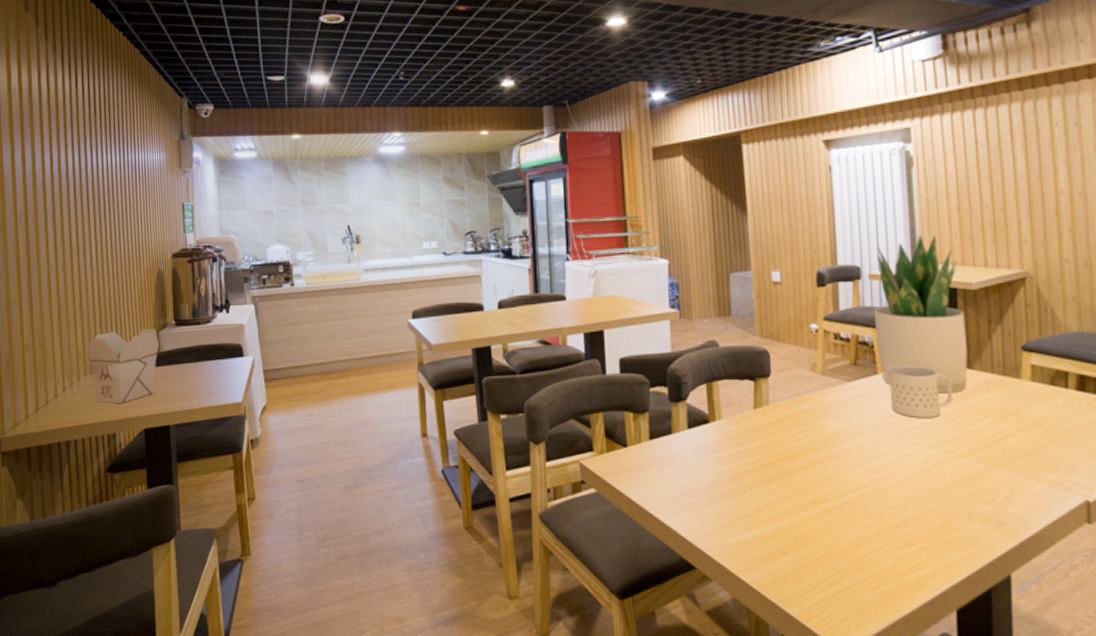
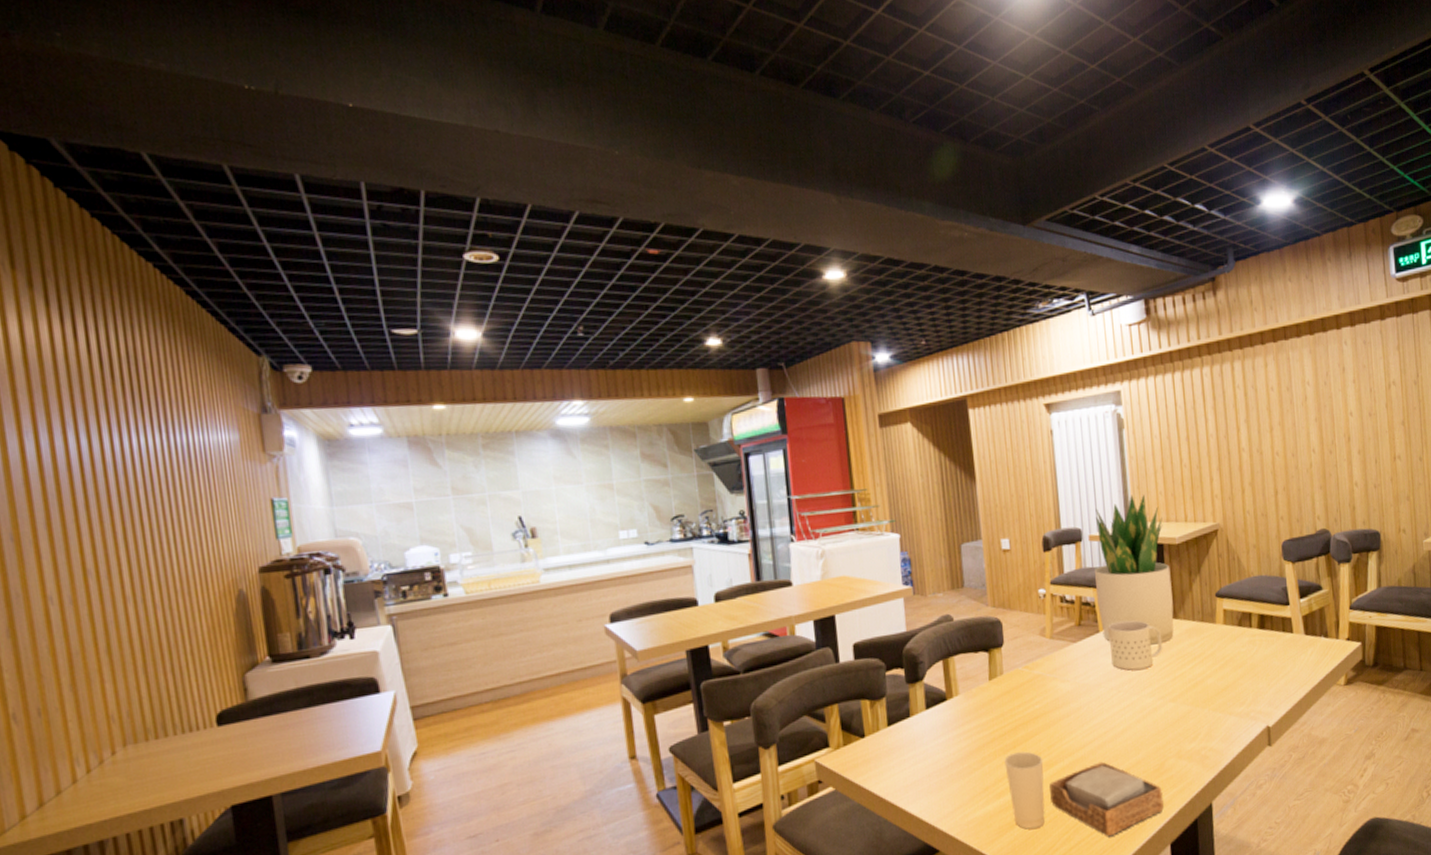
takeout container: present [88,328,160,403] -> none [126,670,248,781]
cup: none [767,485,810,565] -> present [1004,751,1045,830]
napkin holder: none [816,508,951,589] -> present [1049,761,1165,837]

